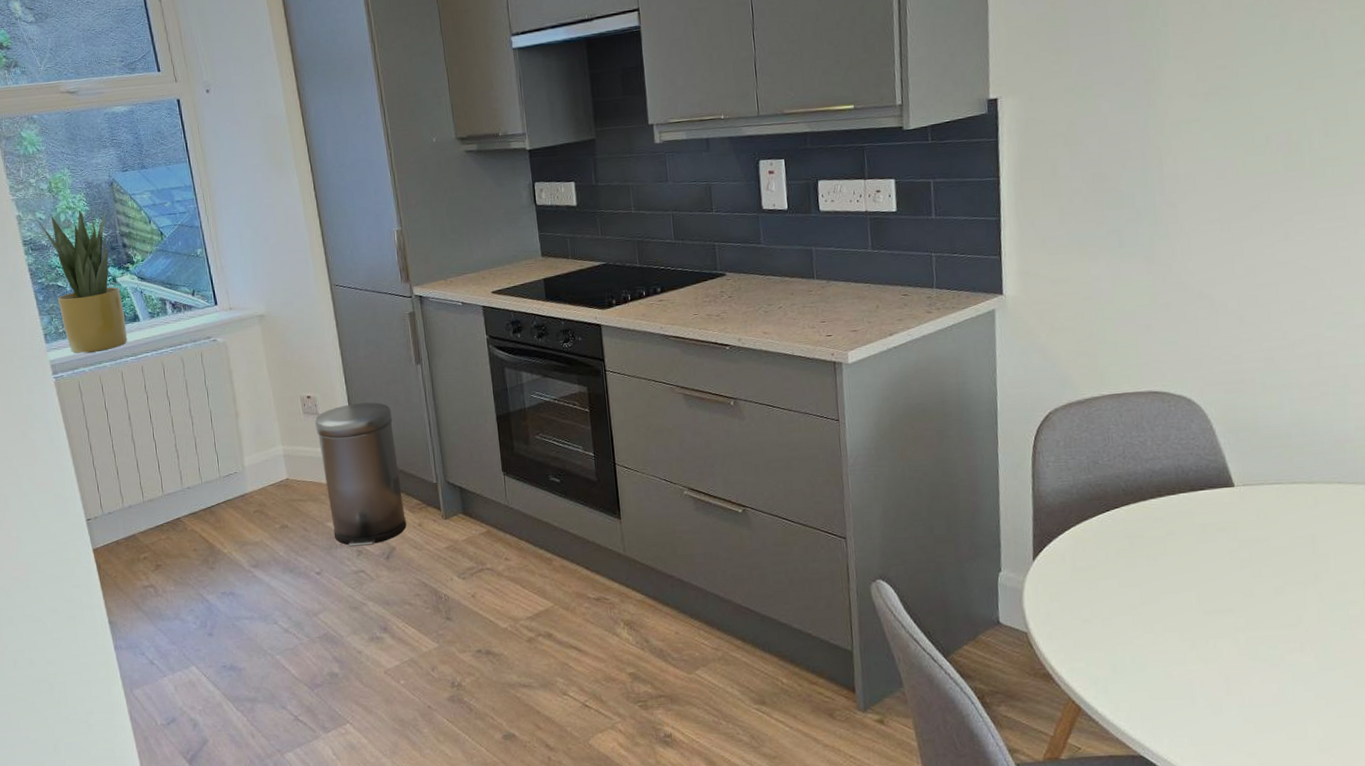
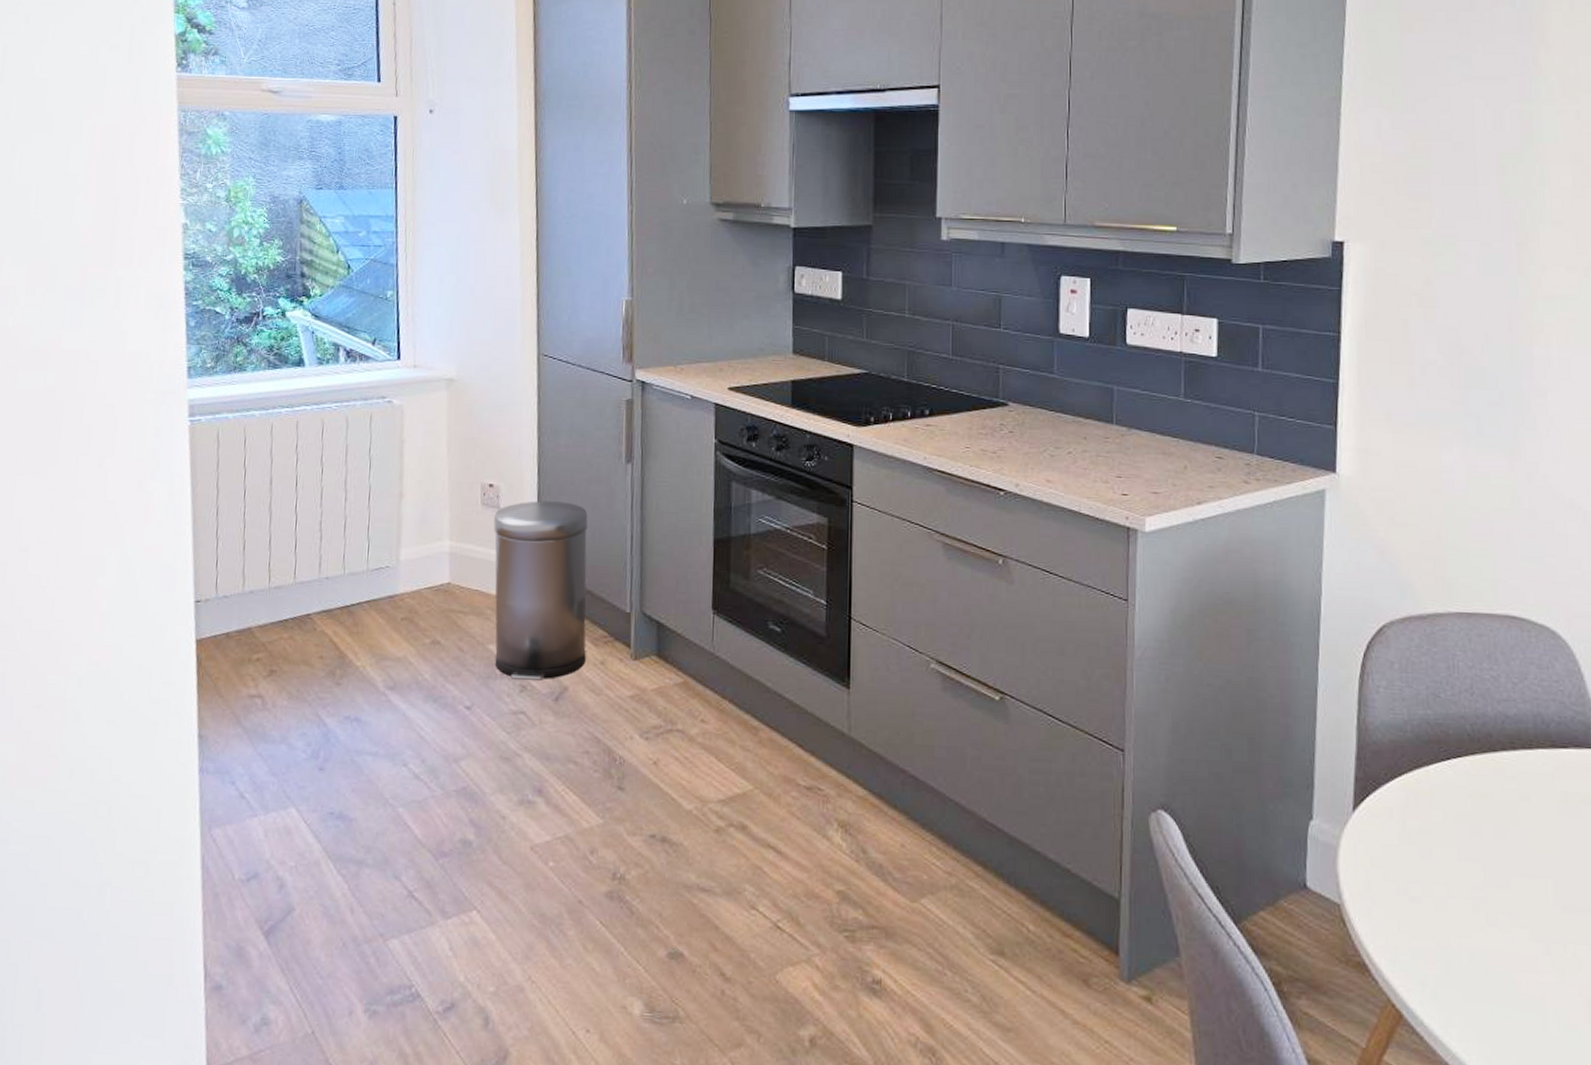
planter: present [36,205,128,354] -> none [205,223,290,396]

